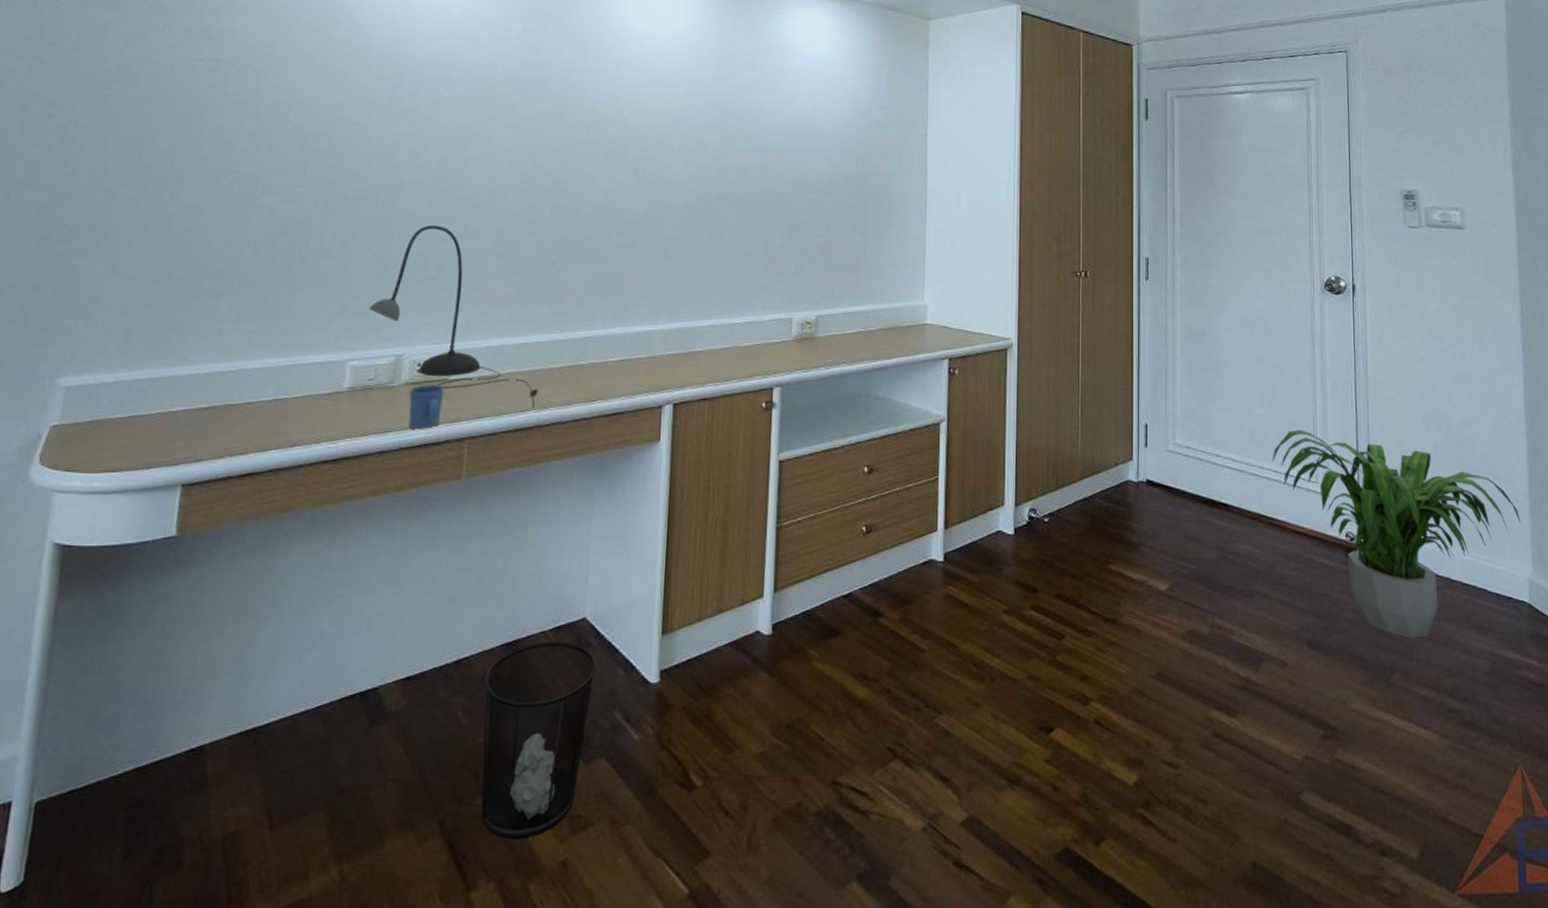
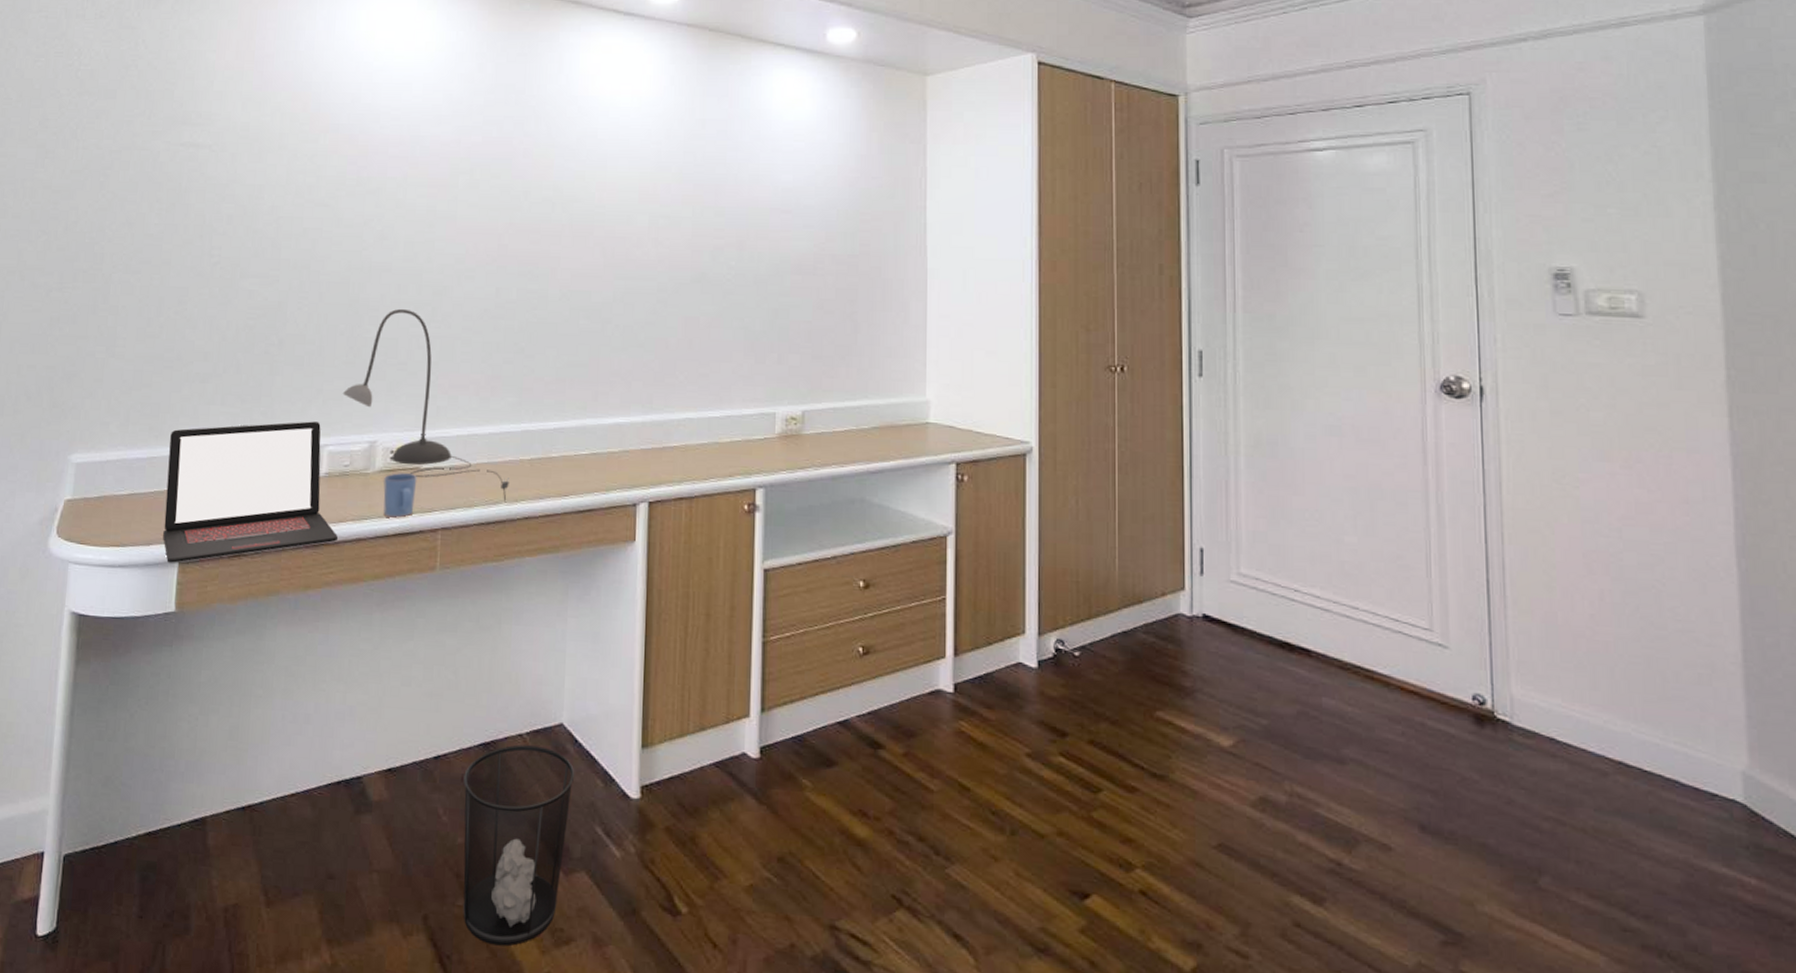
laptop: none [164,337,360,486] -> present [163,421,339,563]
potted plant: present [1271,430,1521,638] -> none [1369,564,1731,834]

